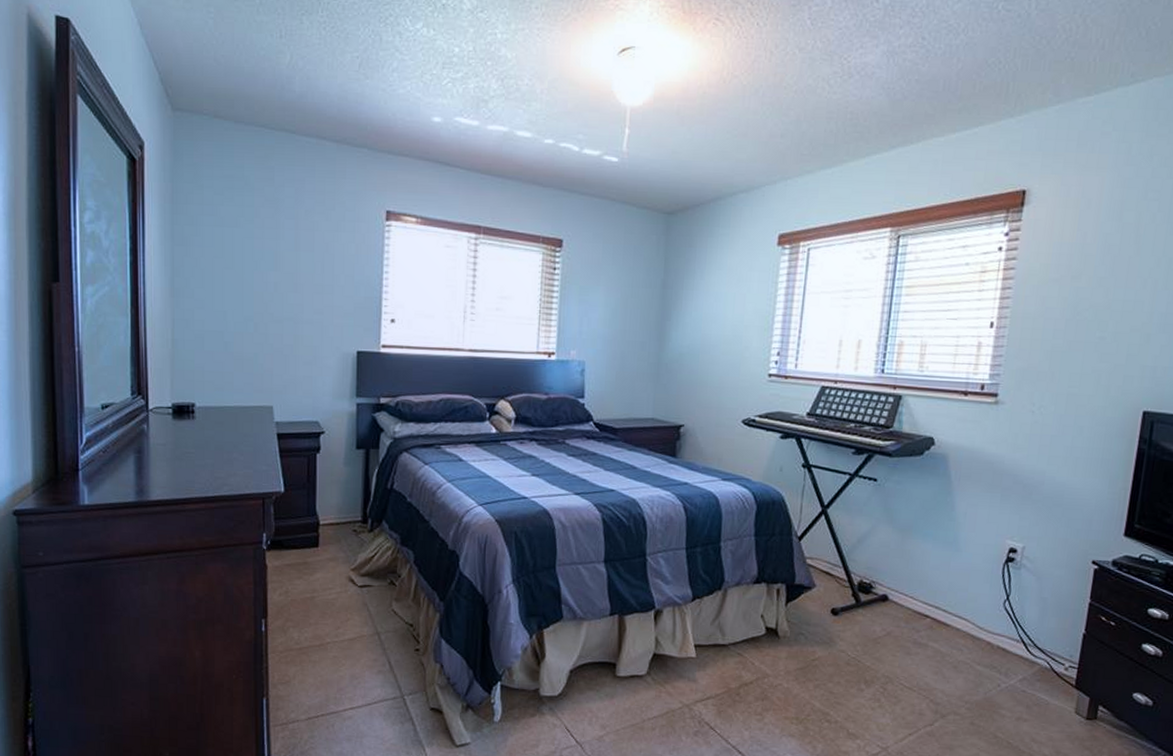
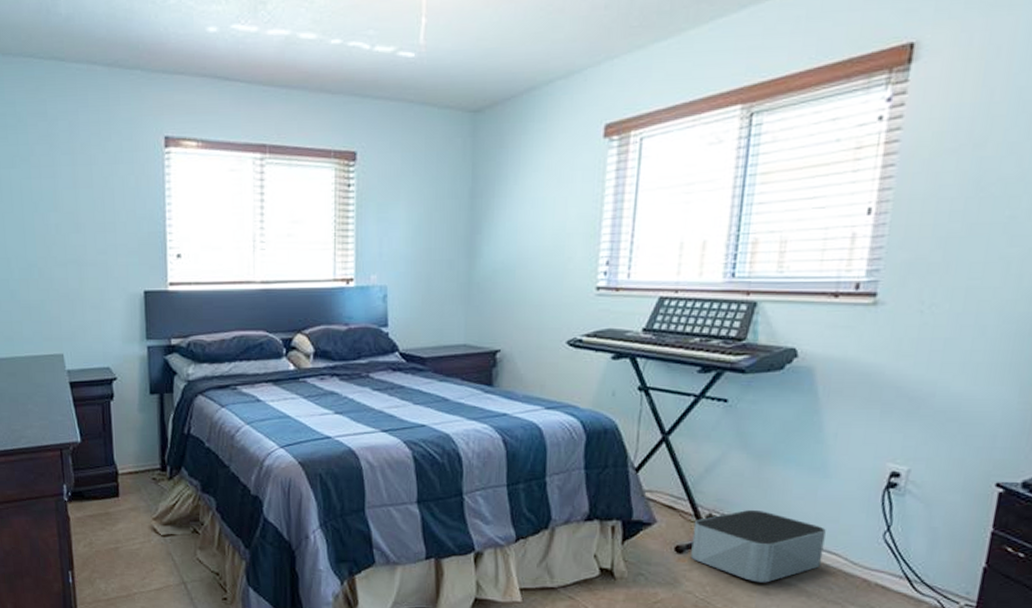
storage bin: none [844,577,957,644] -> present [691,509,826,583]

